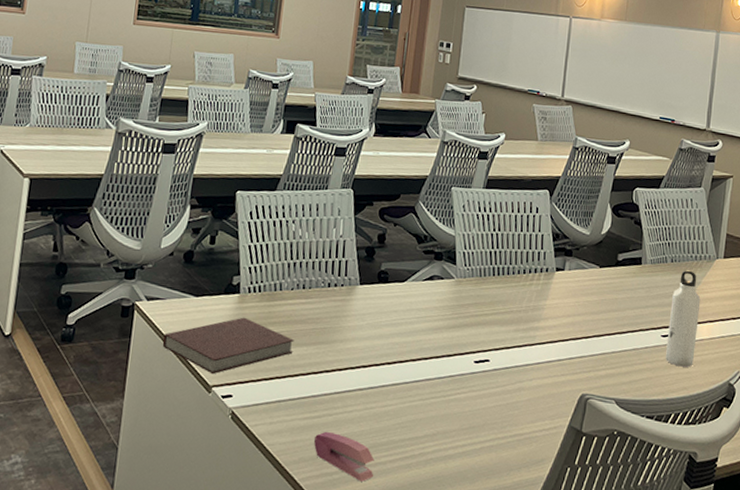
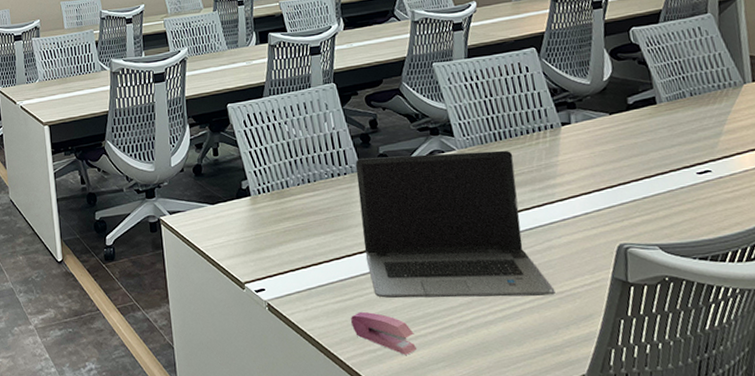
notebook: present [162,317,295,375] -> none [191,217,313,272]
laptop computer: none [343,271,516,436] -> present [355,150,555,299]
water bottle: present [666,270,701,367] -> none [700,101,742,202]

